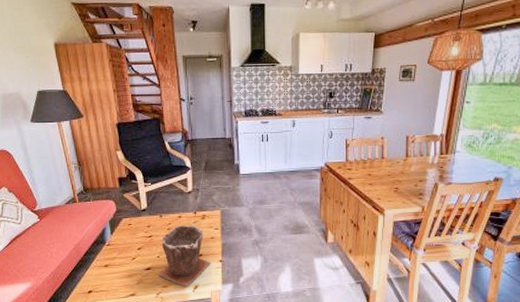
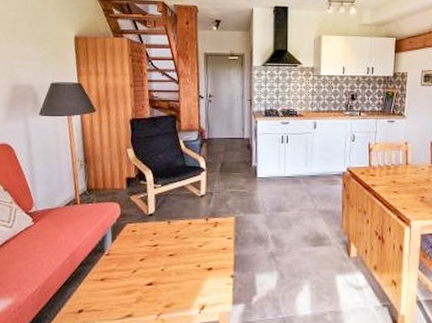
plant pot: present [159,224,211,288] -> none [161,232,221,308]

